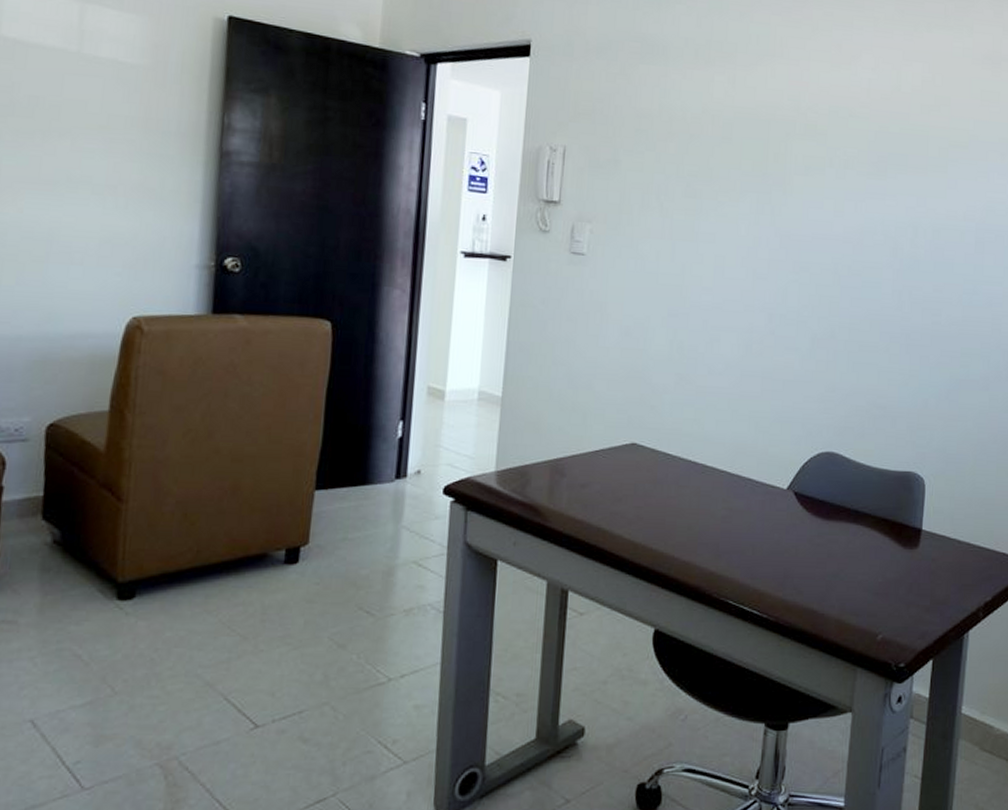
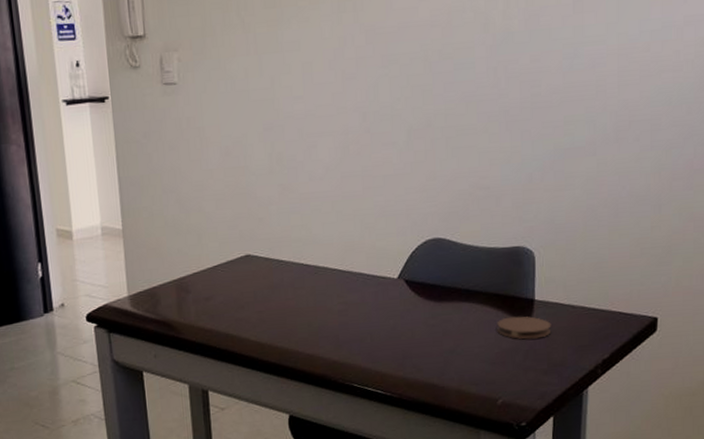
coaster: none [882,545,937,572] -> present [497,316,552,340]

